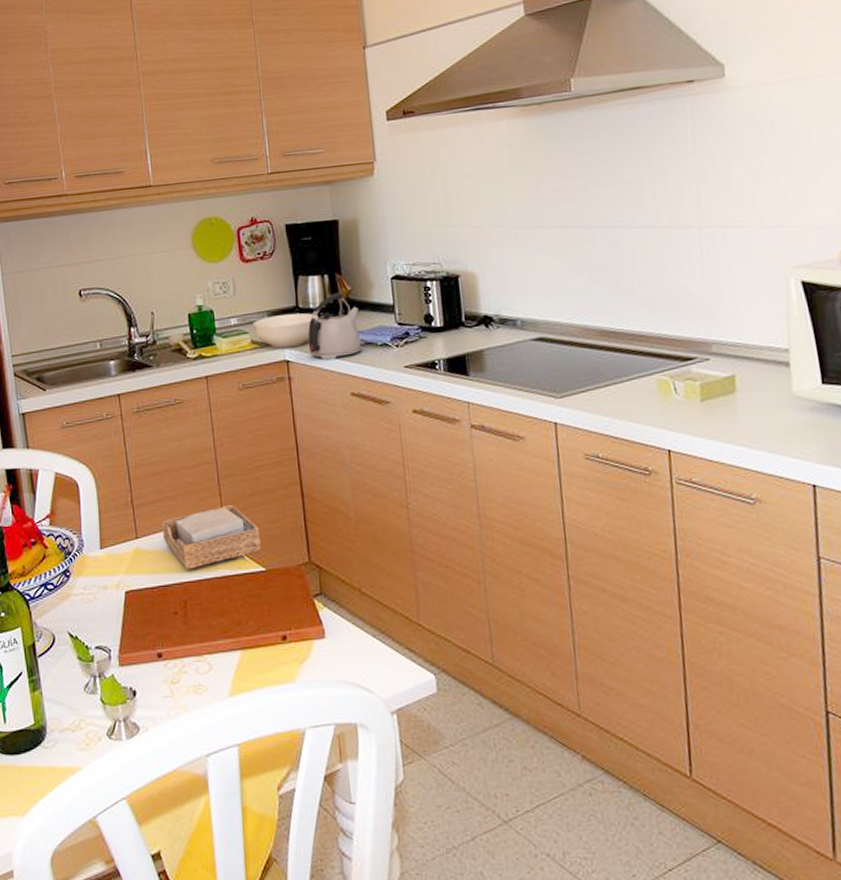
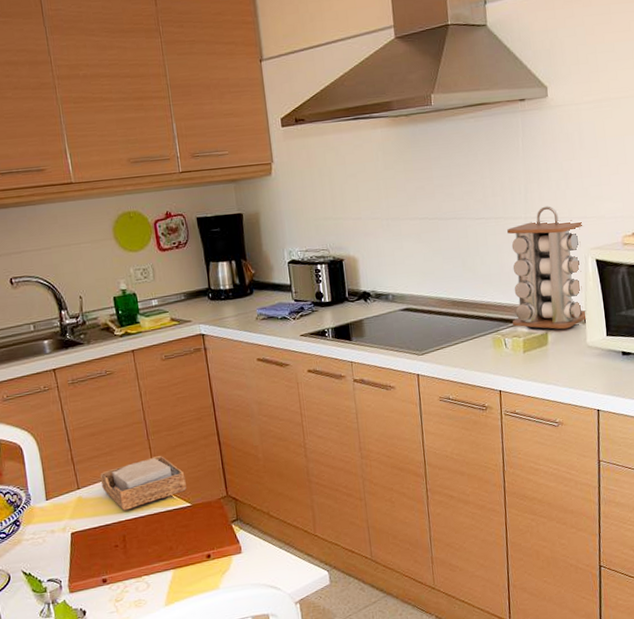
bowl: present [252,313,319,349] -> none [171,293,229,324]
kettle: present [308,292,362,359] -> none [219,275,266,332]
spice rack: none [674,211,791,373] -> present [507,206,587,330]

